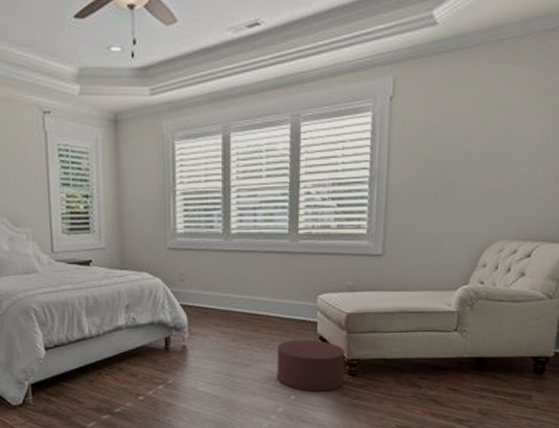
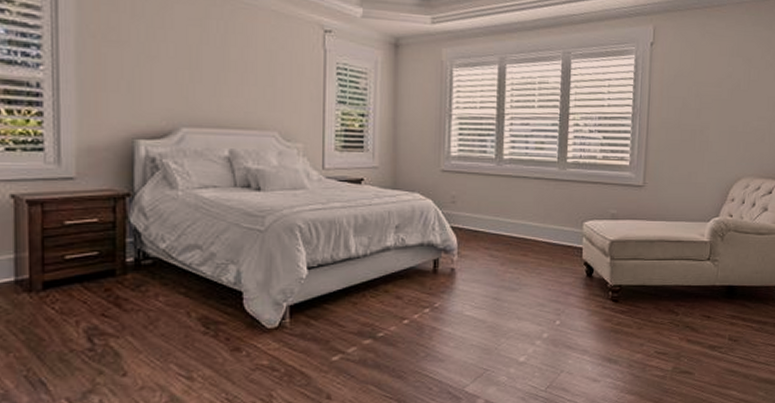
pouf: present [276,339,345,392] -> none [543,264,608,318]

